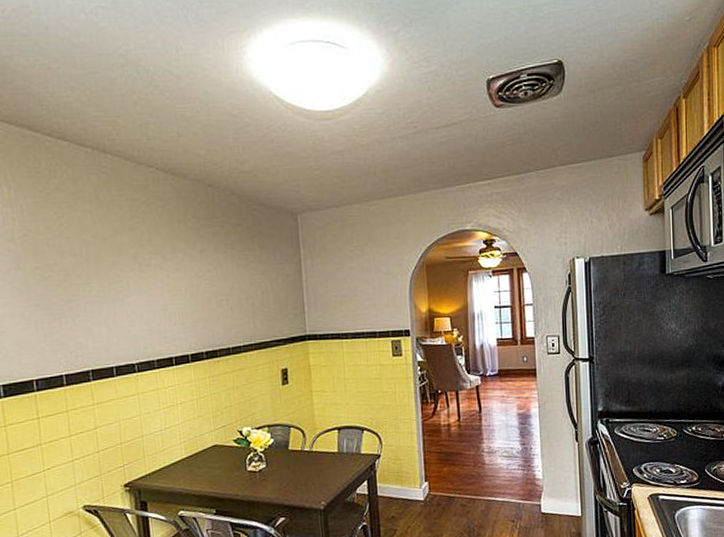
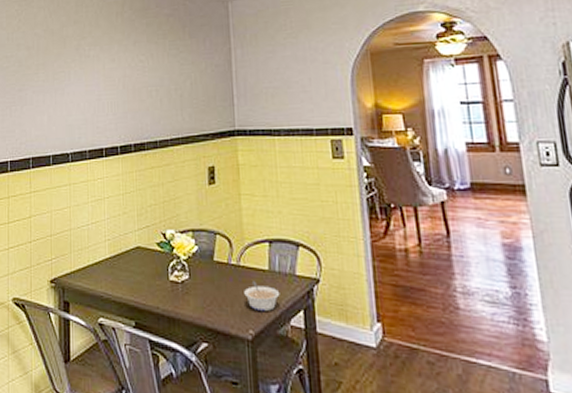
legume: none [316,462,348,486] -> present [244,280,280,311]

